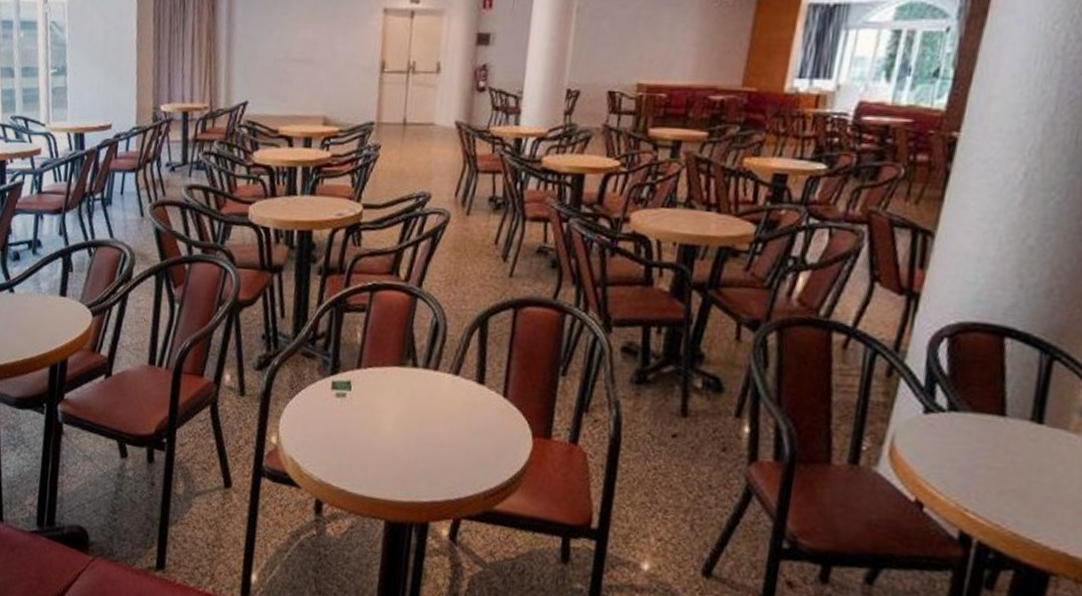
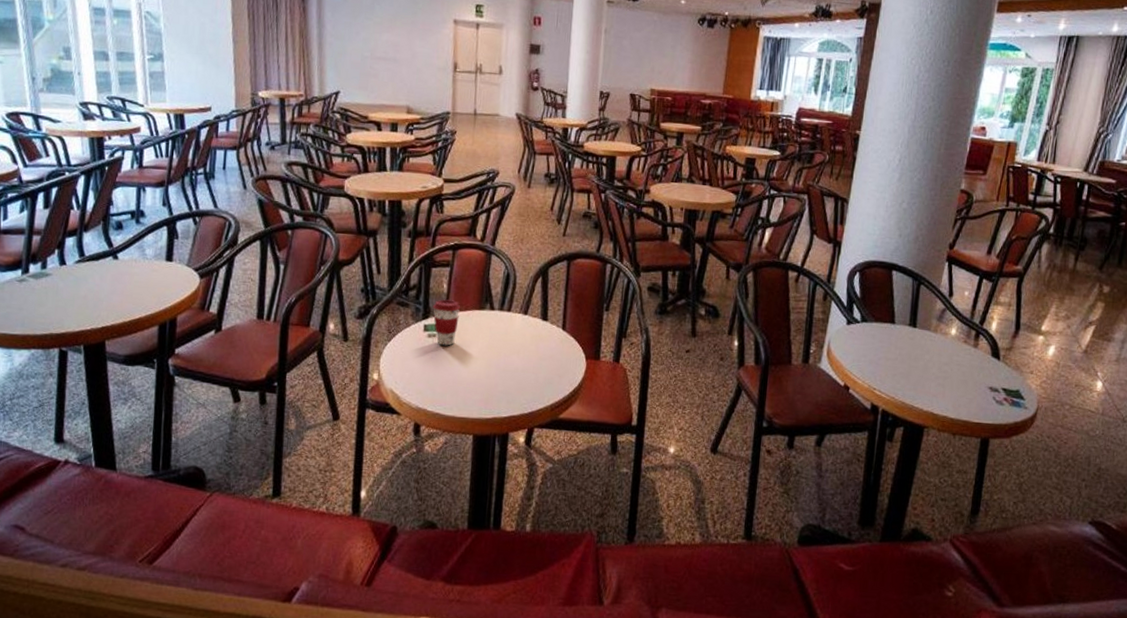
coffee cup: none [343,351,377,409] -> present [433,299,461,346]

